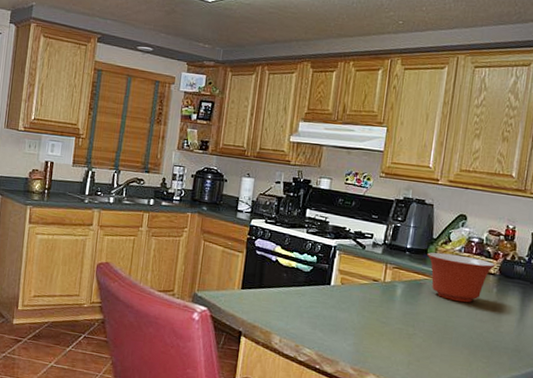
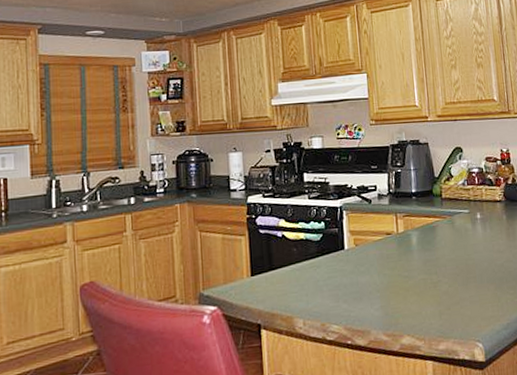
mixing bowl: present [427,252,496,303] -> none [433,188,500,238]

